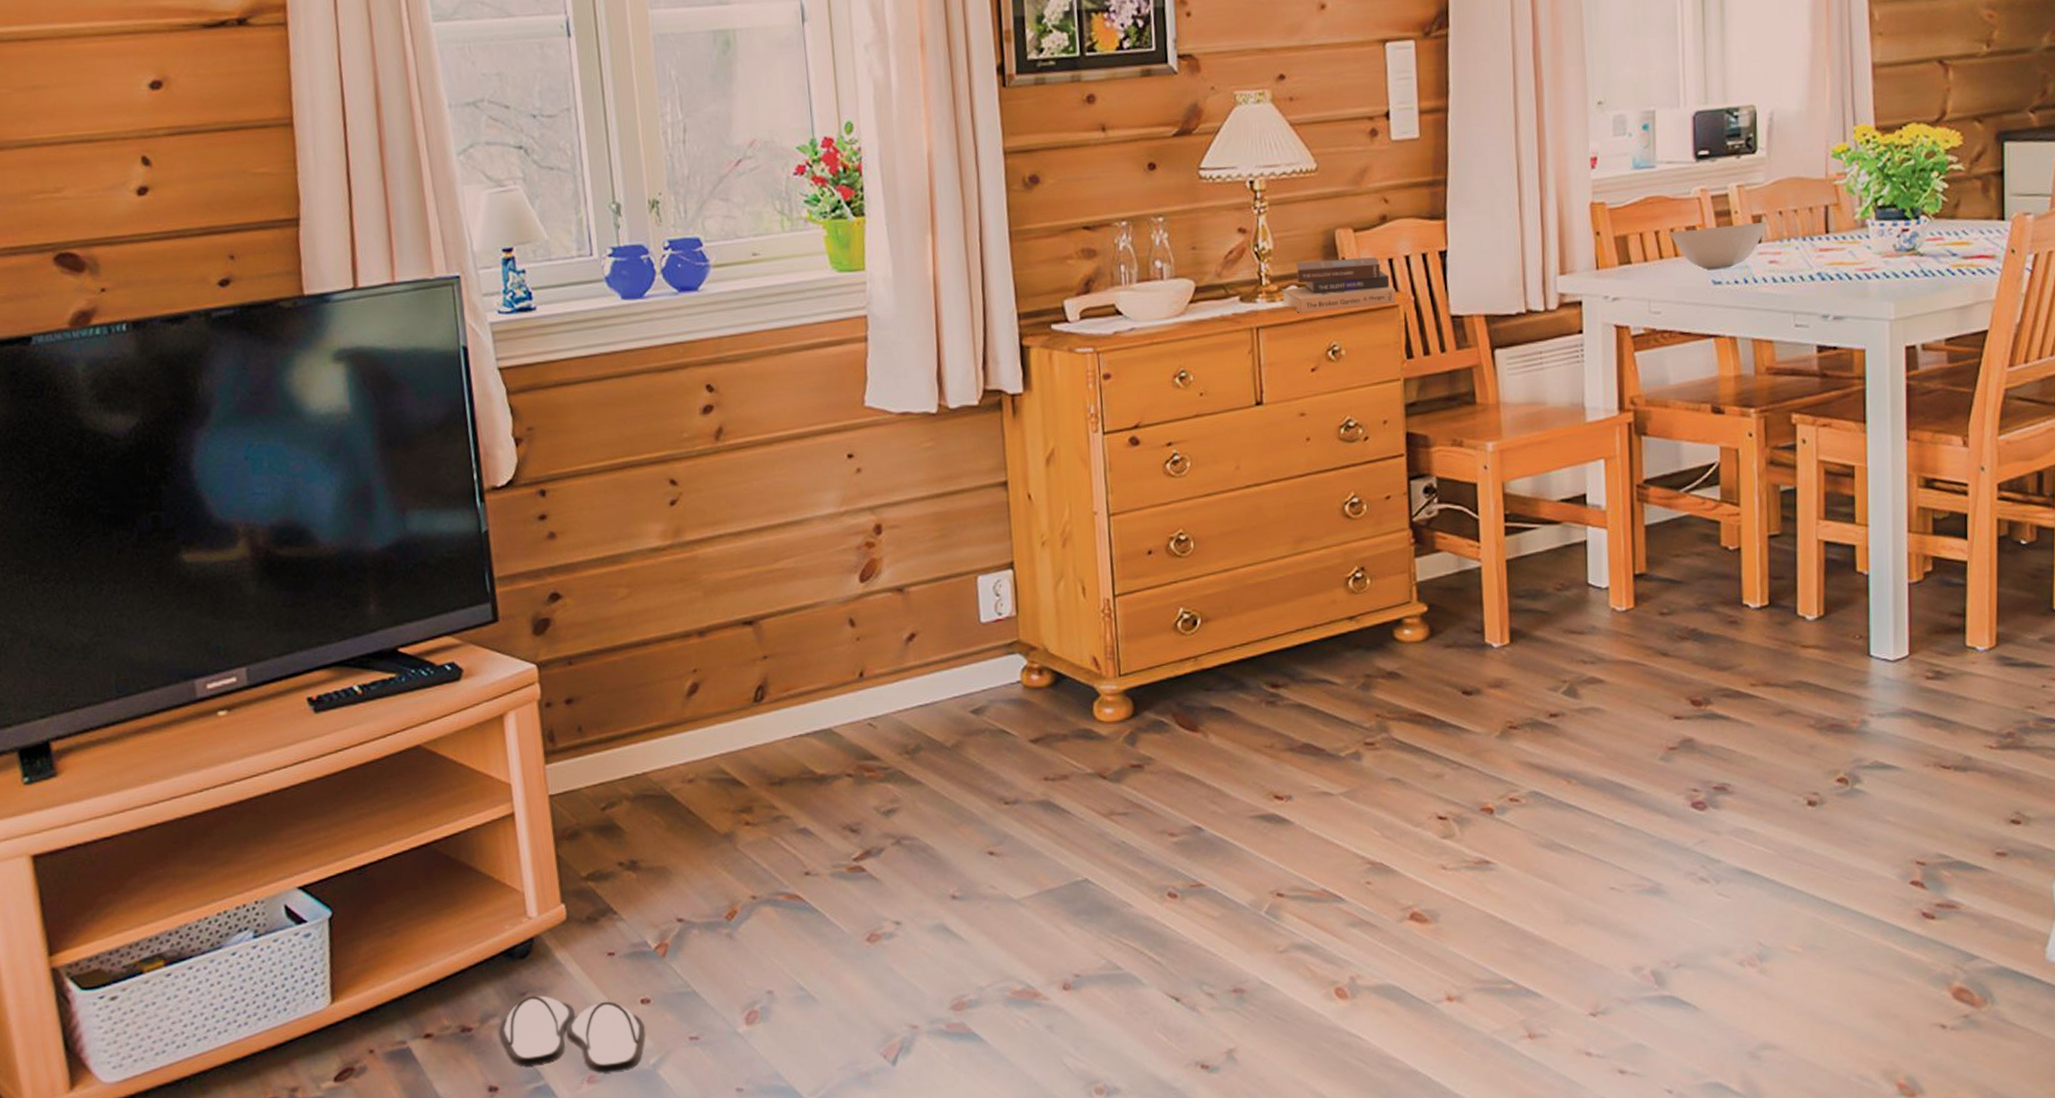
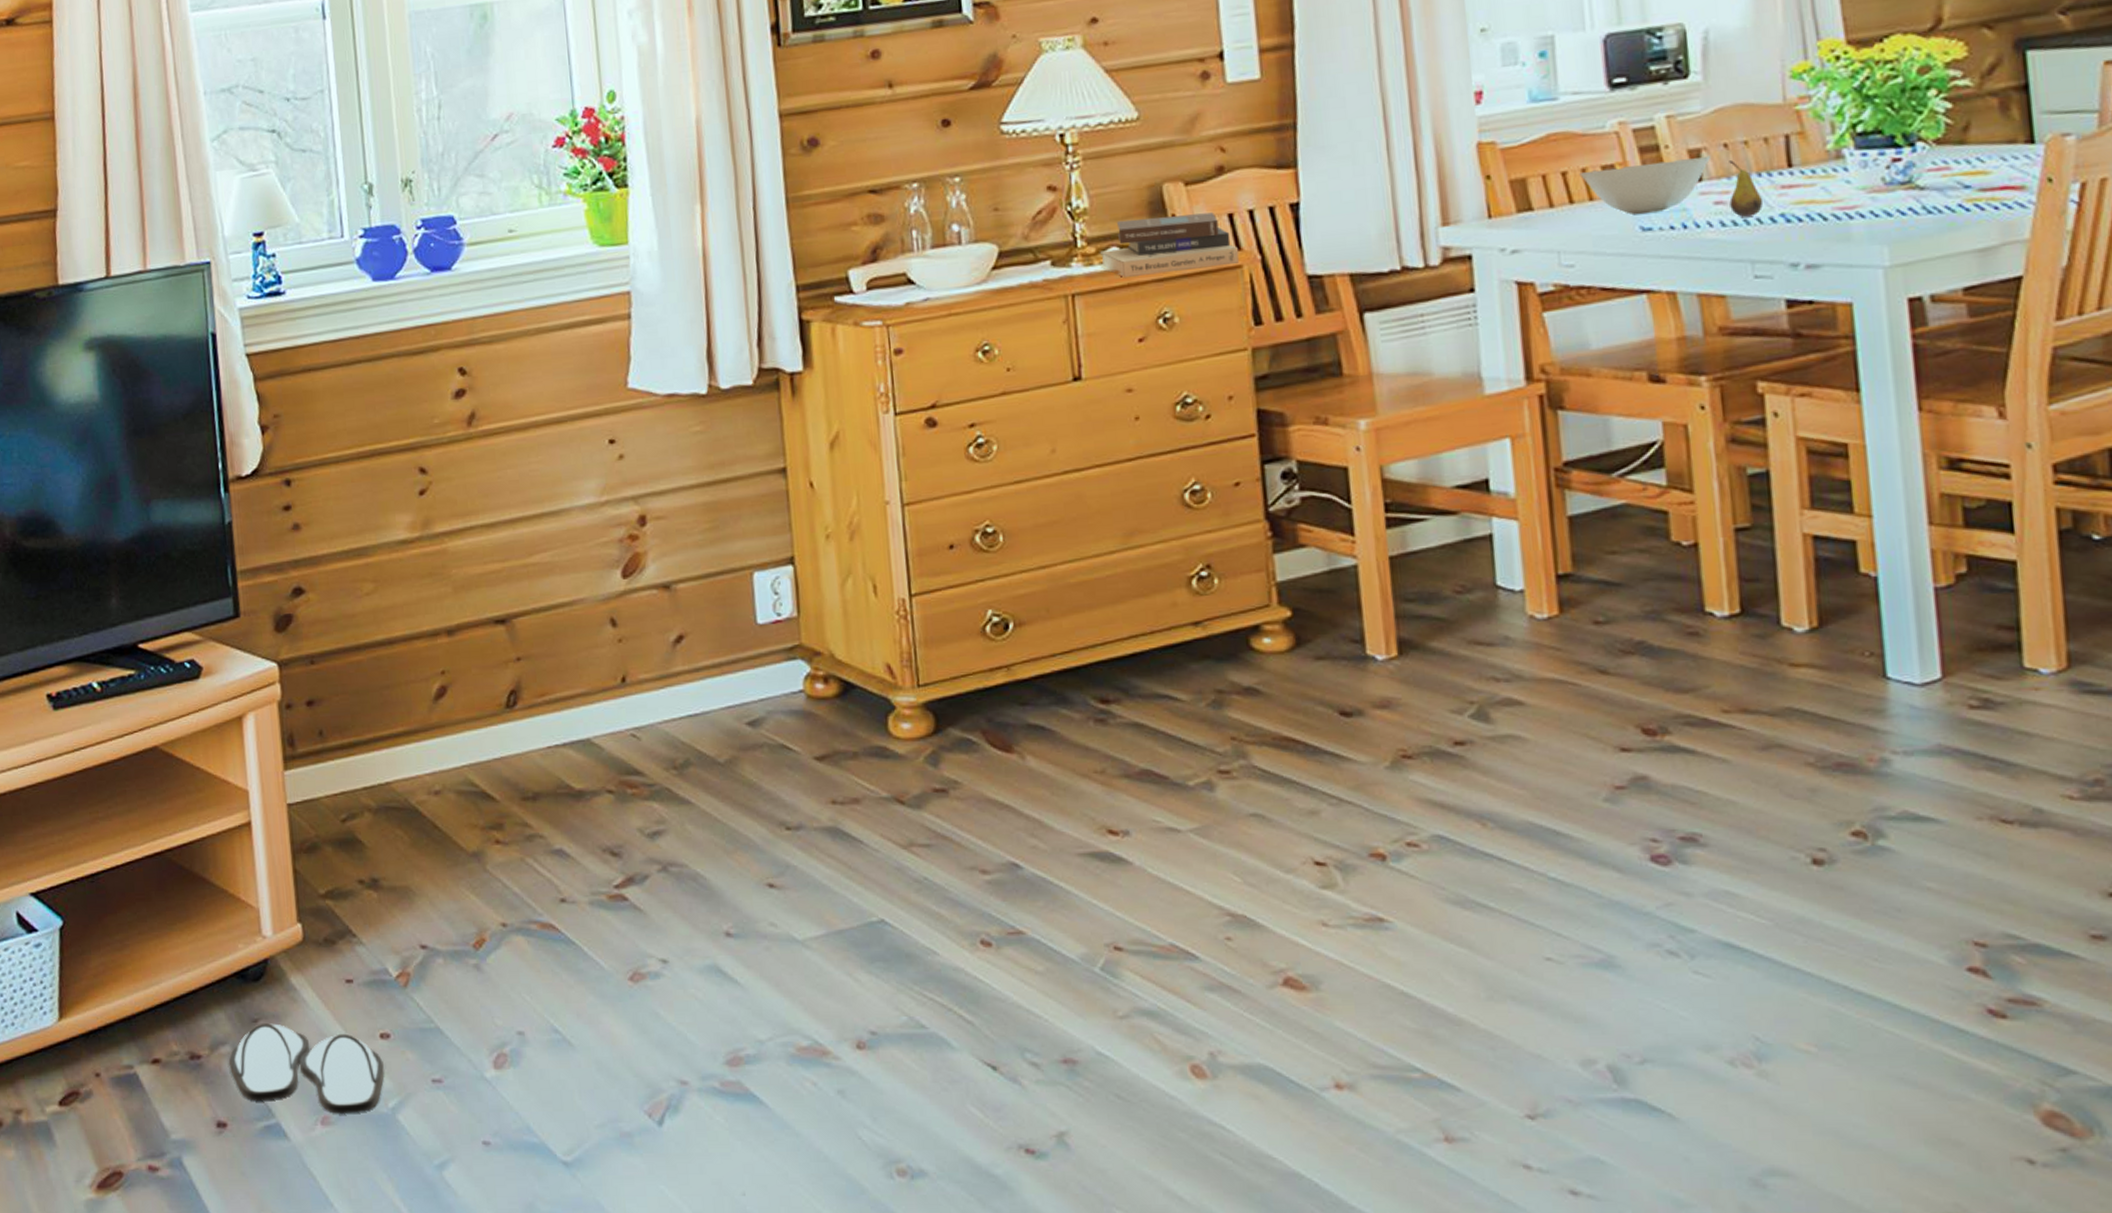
fruit: none [1781,226,1806,275] -> present [1729,160,1764,217]

